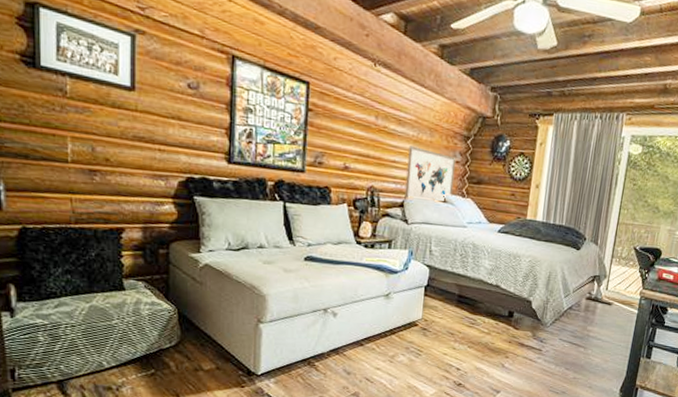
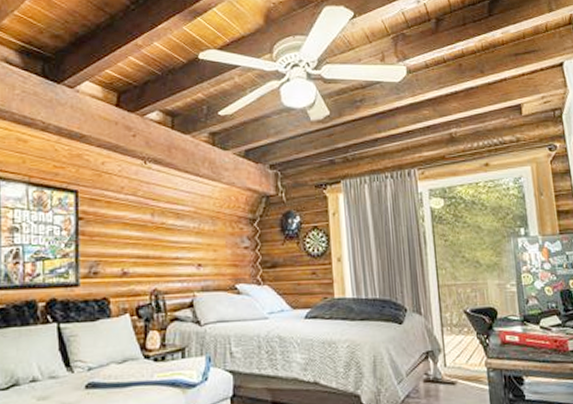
wall art: present [404,146,456,201] -> none [191,238,247,298]

